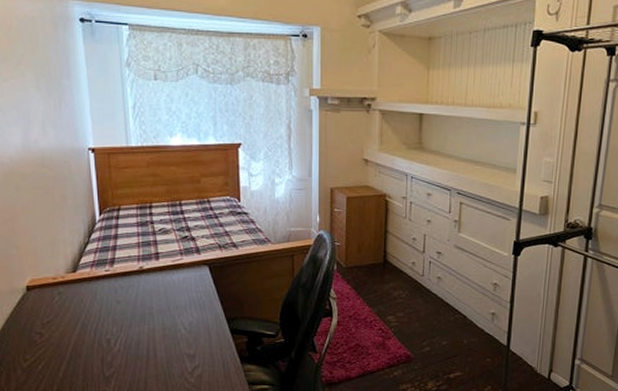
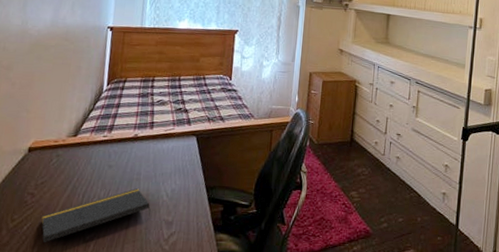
notepad: none [55,323,170,381] -> present [41,188,151,243]

